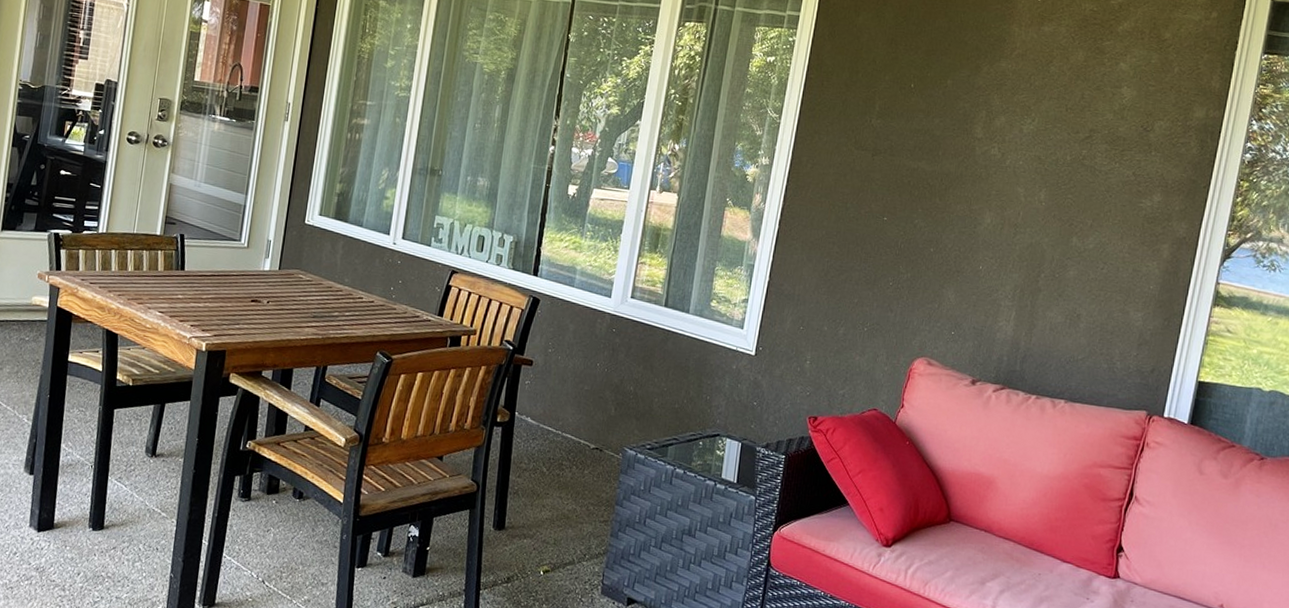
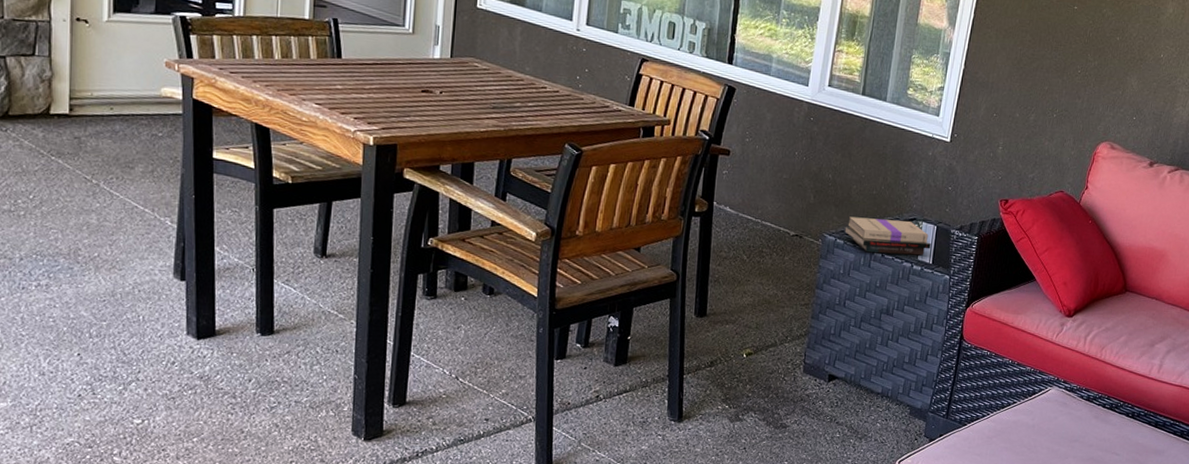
books: none [645,430,736,474] -> present [844,216,931,256]

